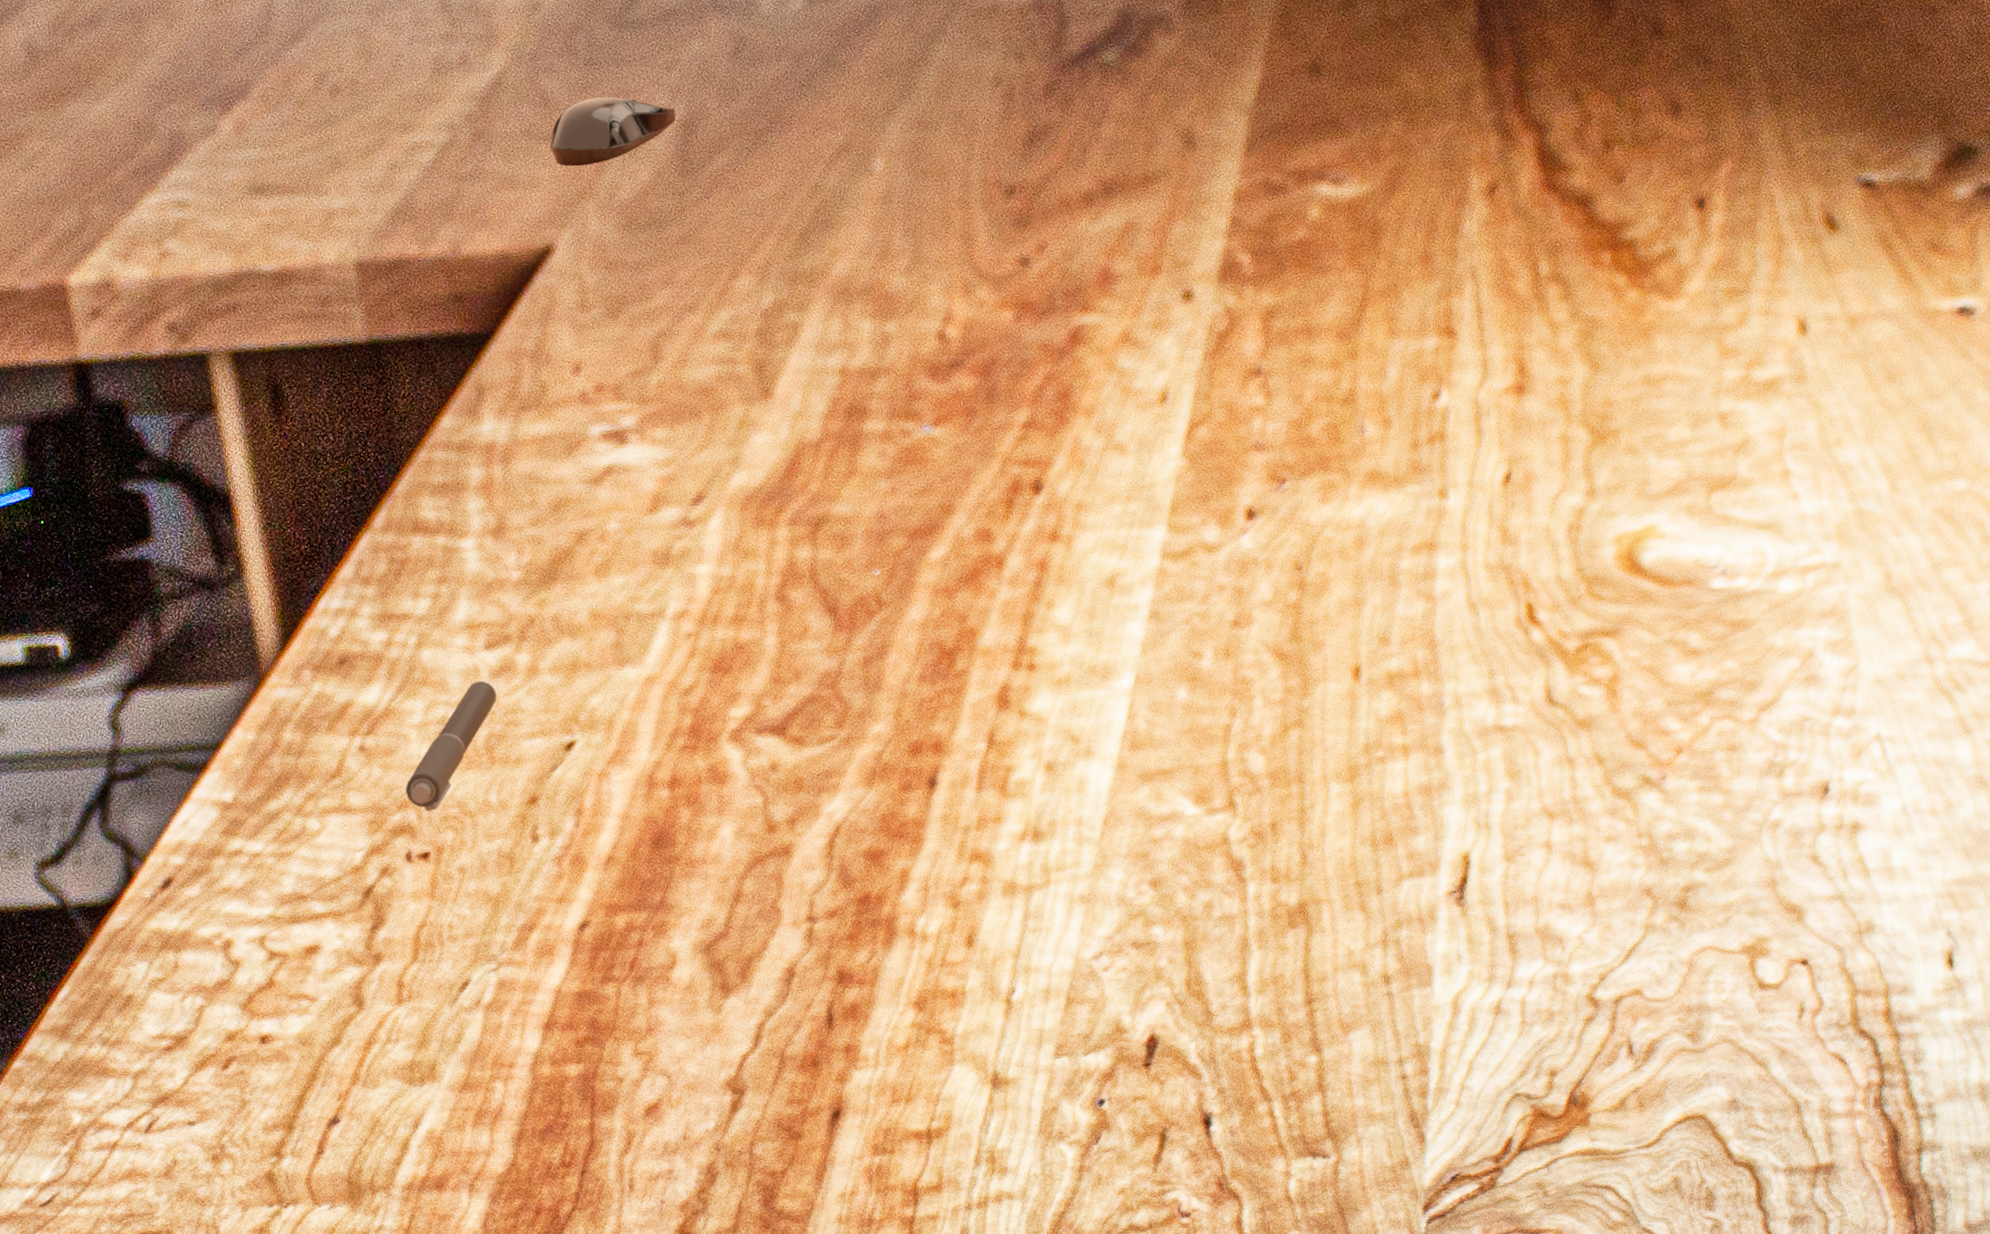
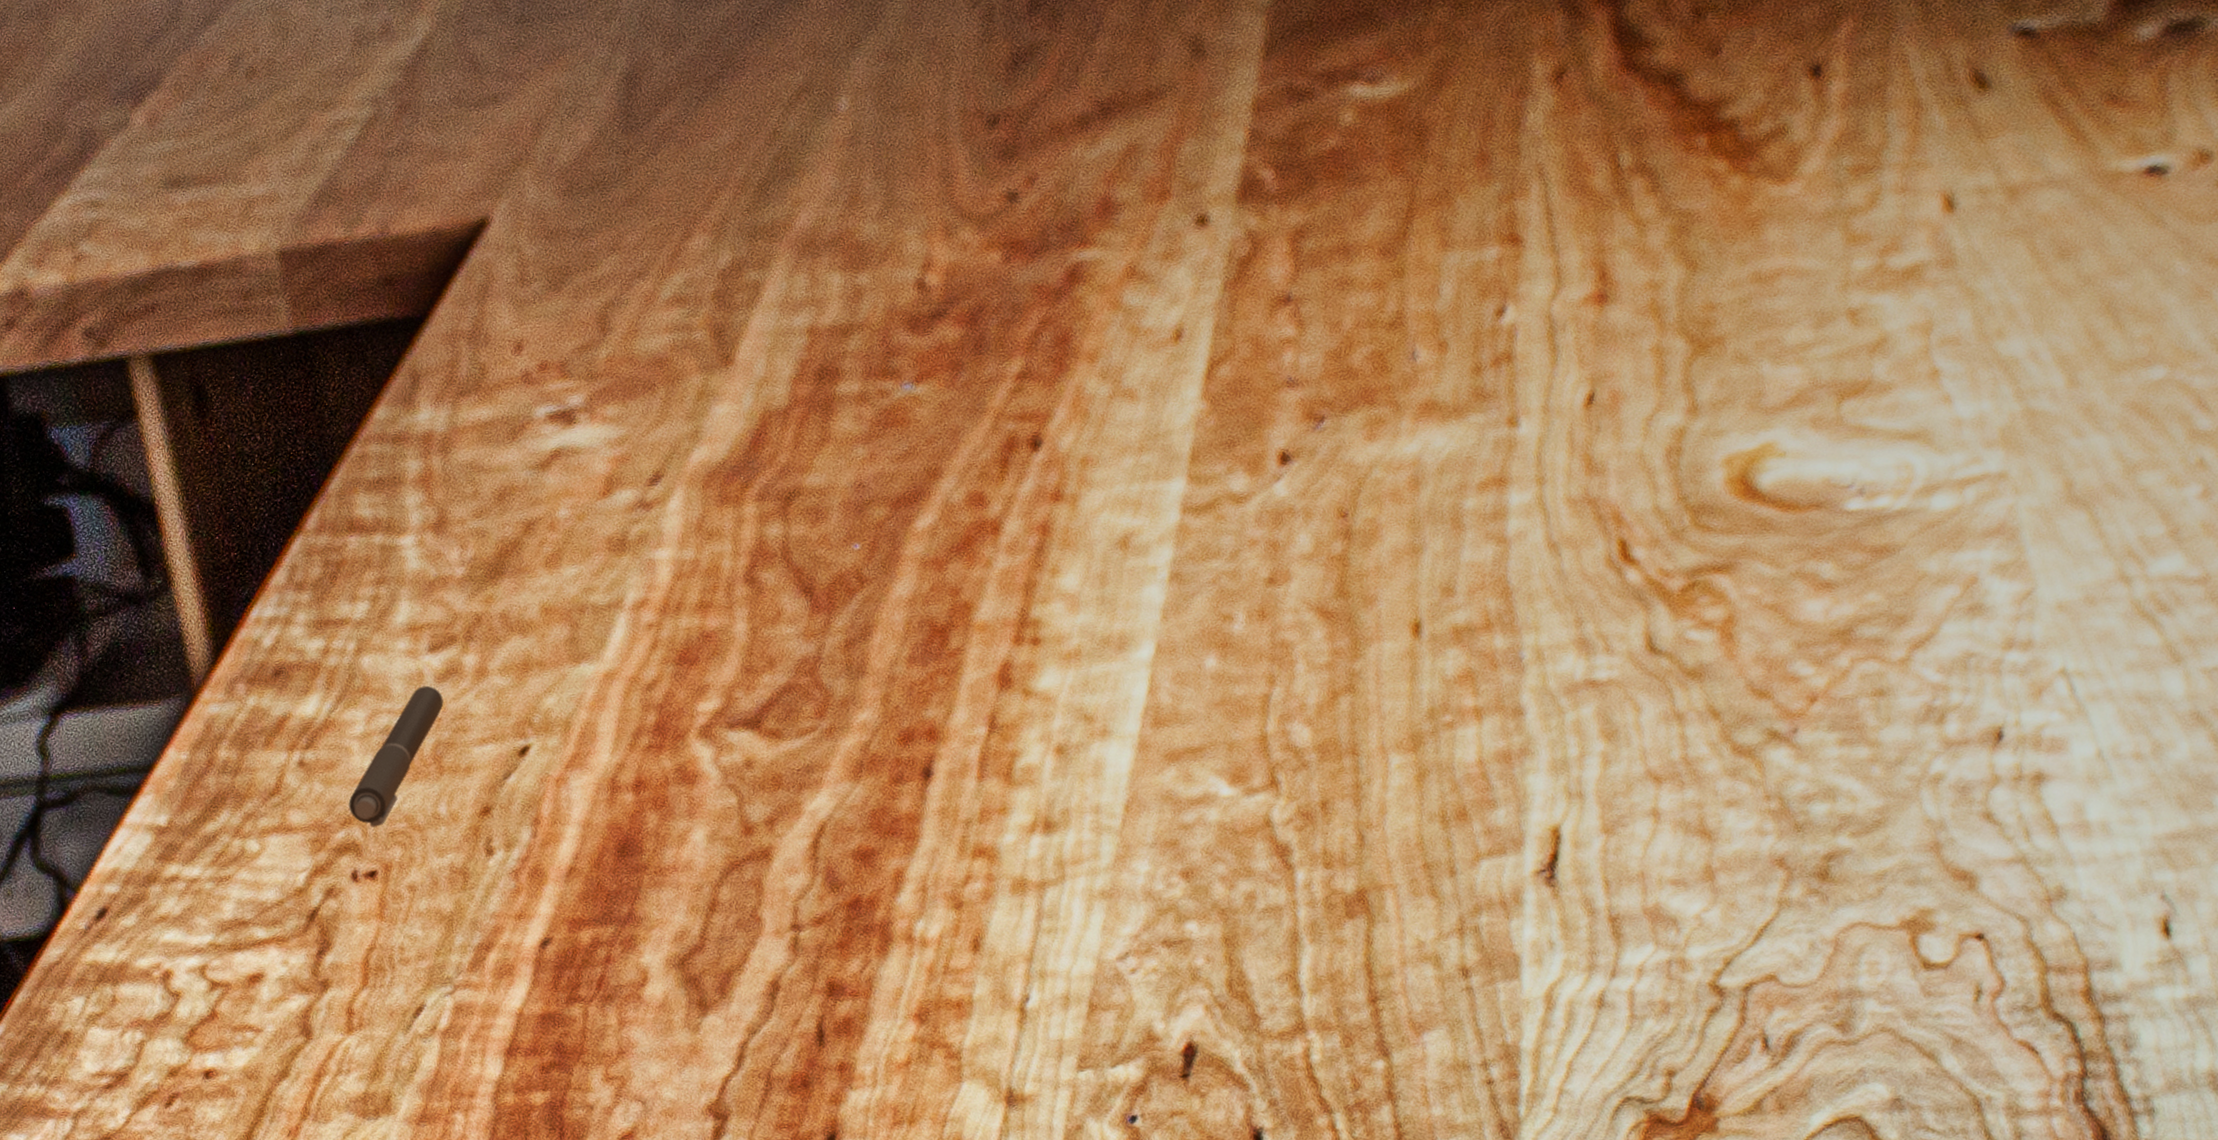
computer mouse: present [549,96,676,167] -> none [481,54,618,133]

